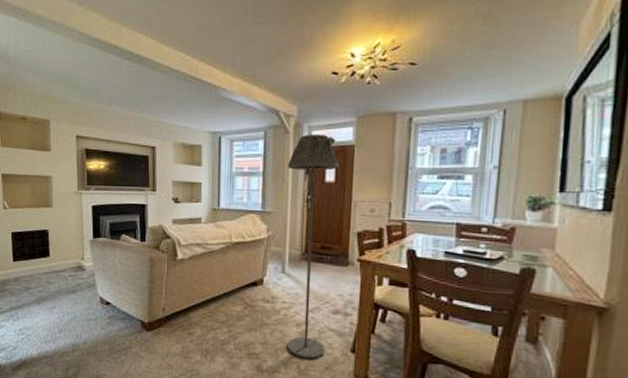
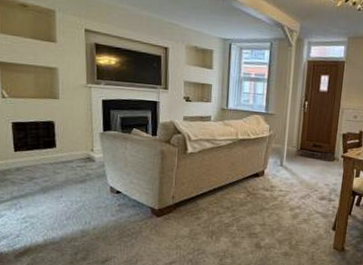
floor lamp: present [286,133,339,360] -> none [281,48,332,237]

